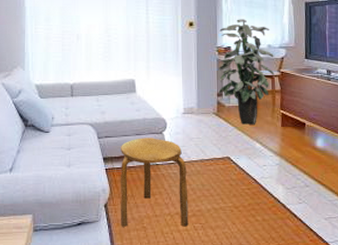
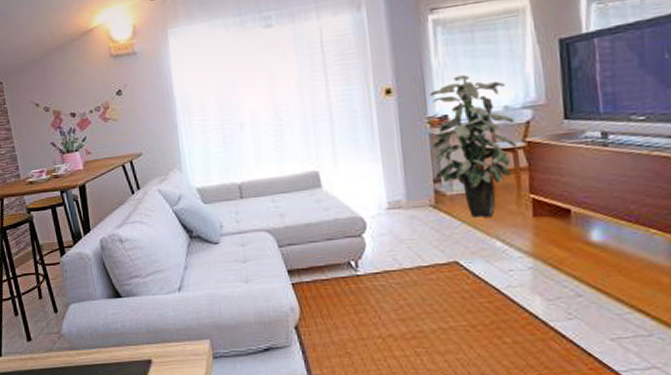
stool: present [120,138,189,227] -> none [307,242,408,353]

